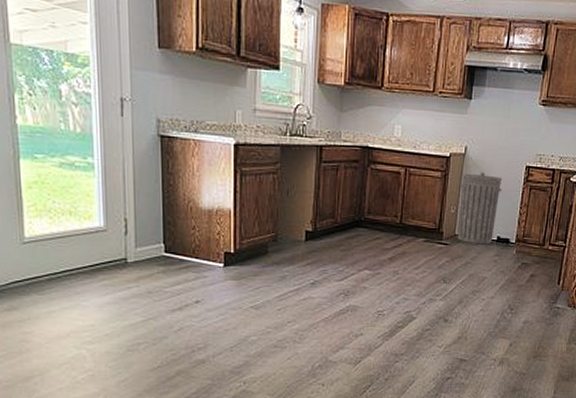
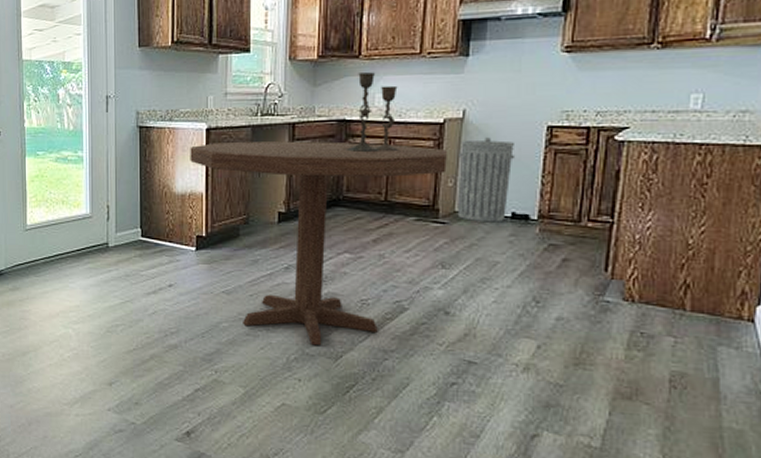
dining table: none [217,159,451,354] -> present [190,141,447,346]
candlestick: none [368,104,414,179] -> present [345,72,399,153]

